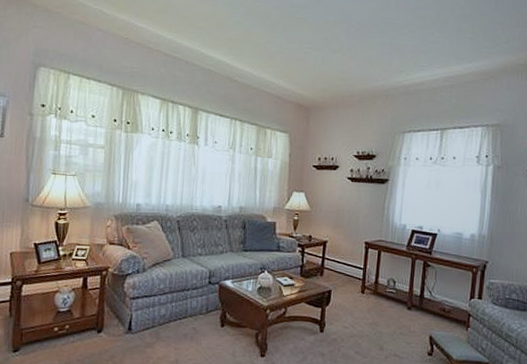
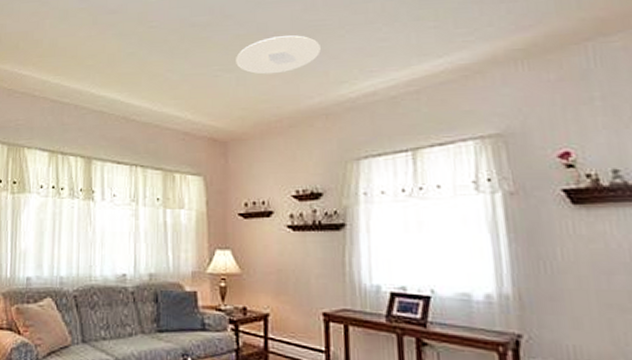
ceiling light: none [323,26,389,58] -> present [236,35,321,75]

